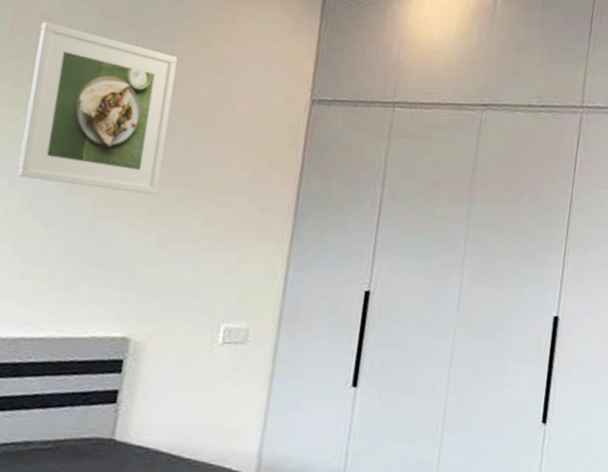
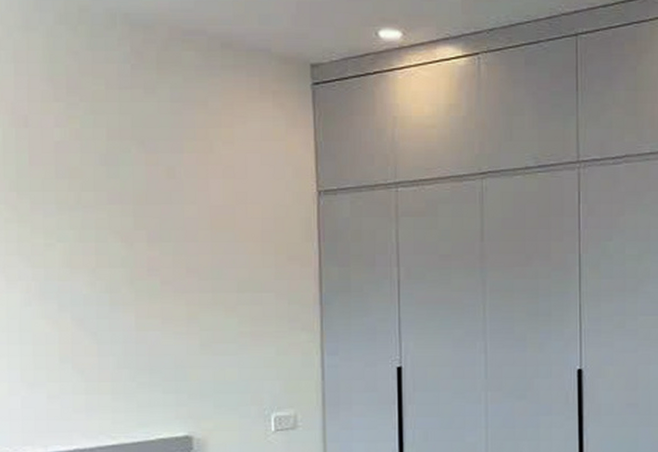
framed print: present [17,22,178,195] -> none [56,151,191,302]

